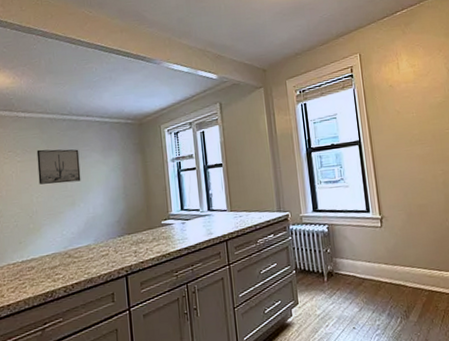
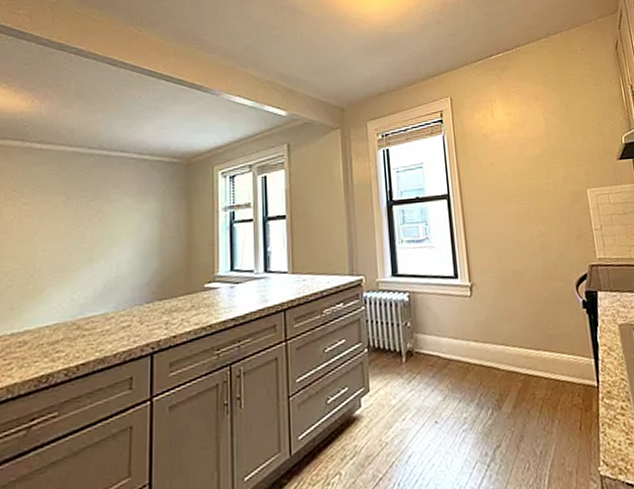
wall art: present [36,149,81,185] -> none [48,189,107,234]

